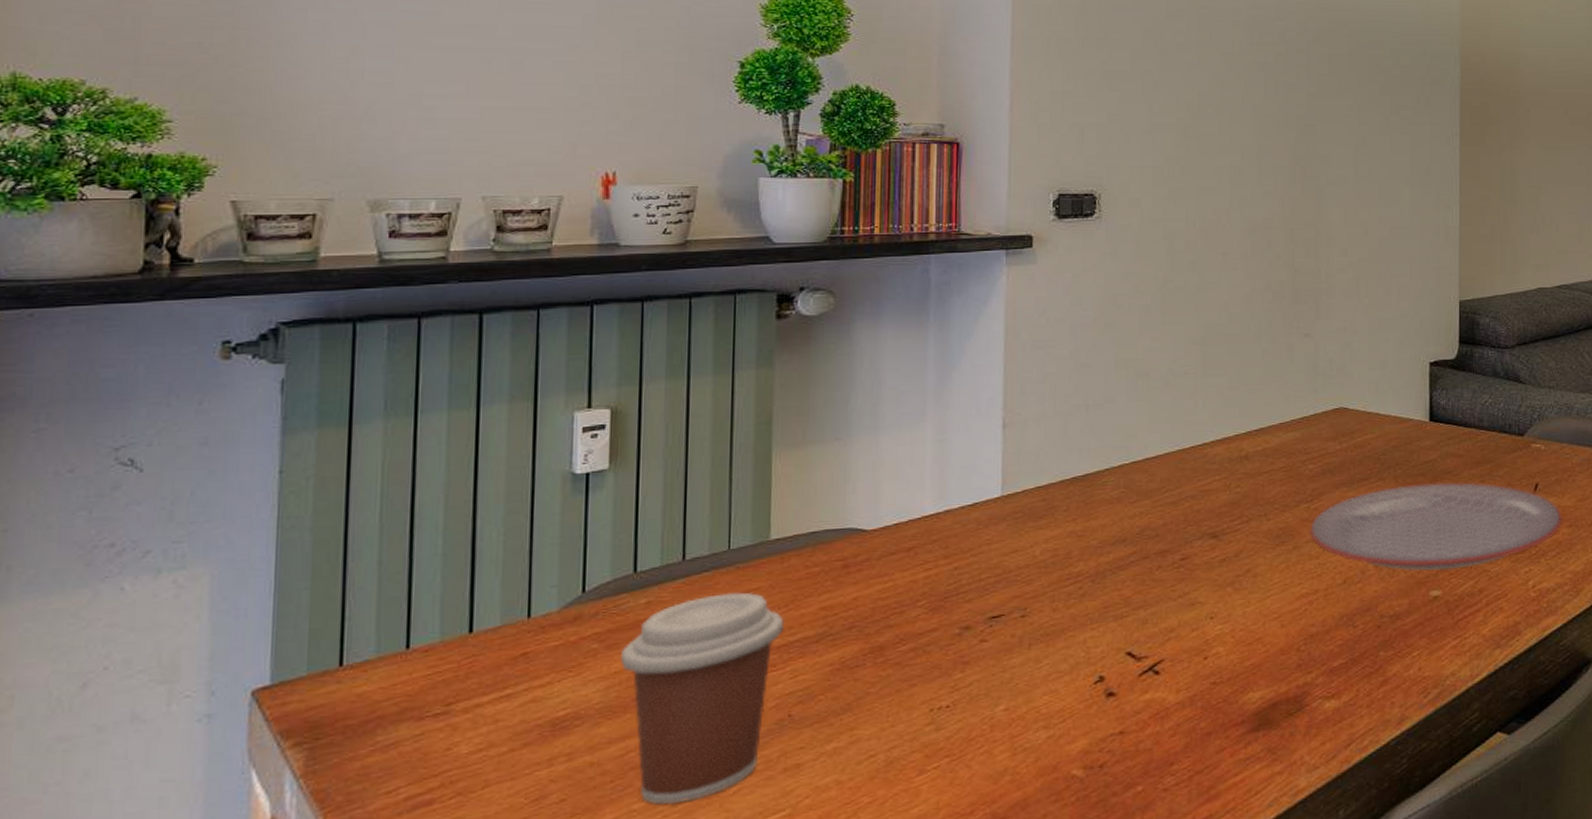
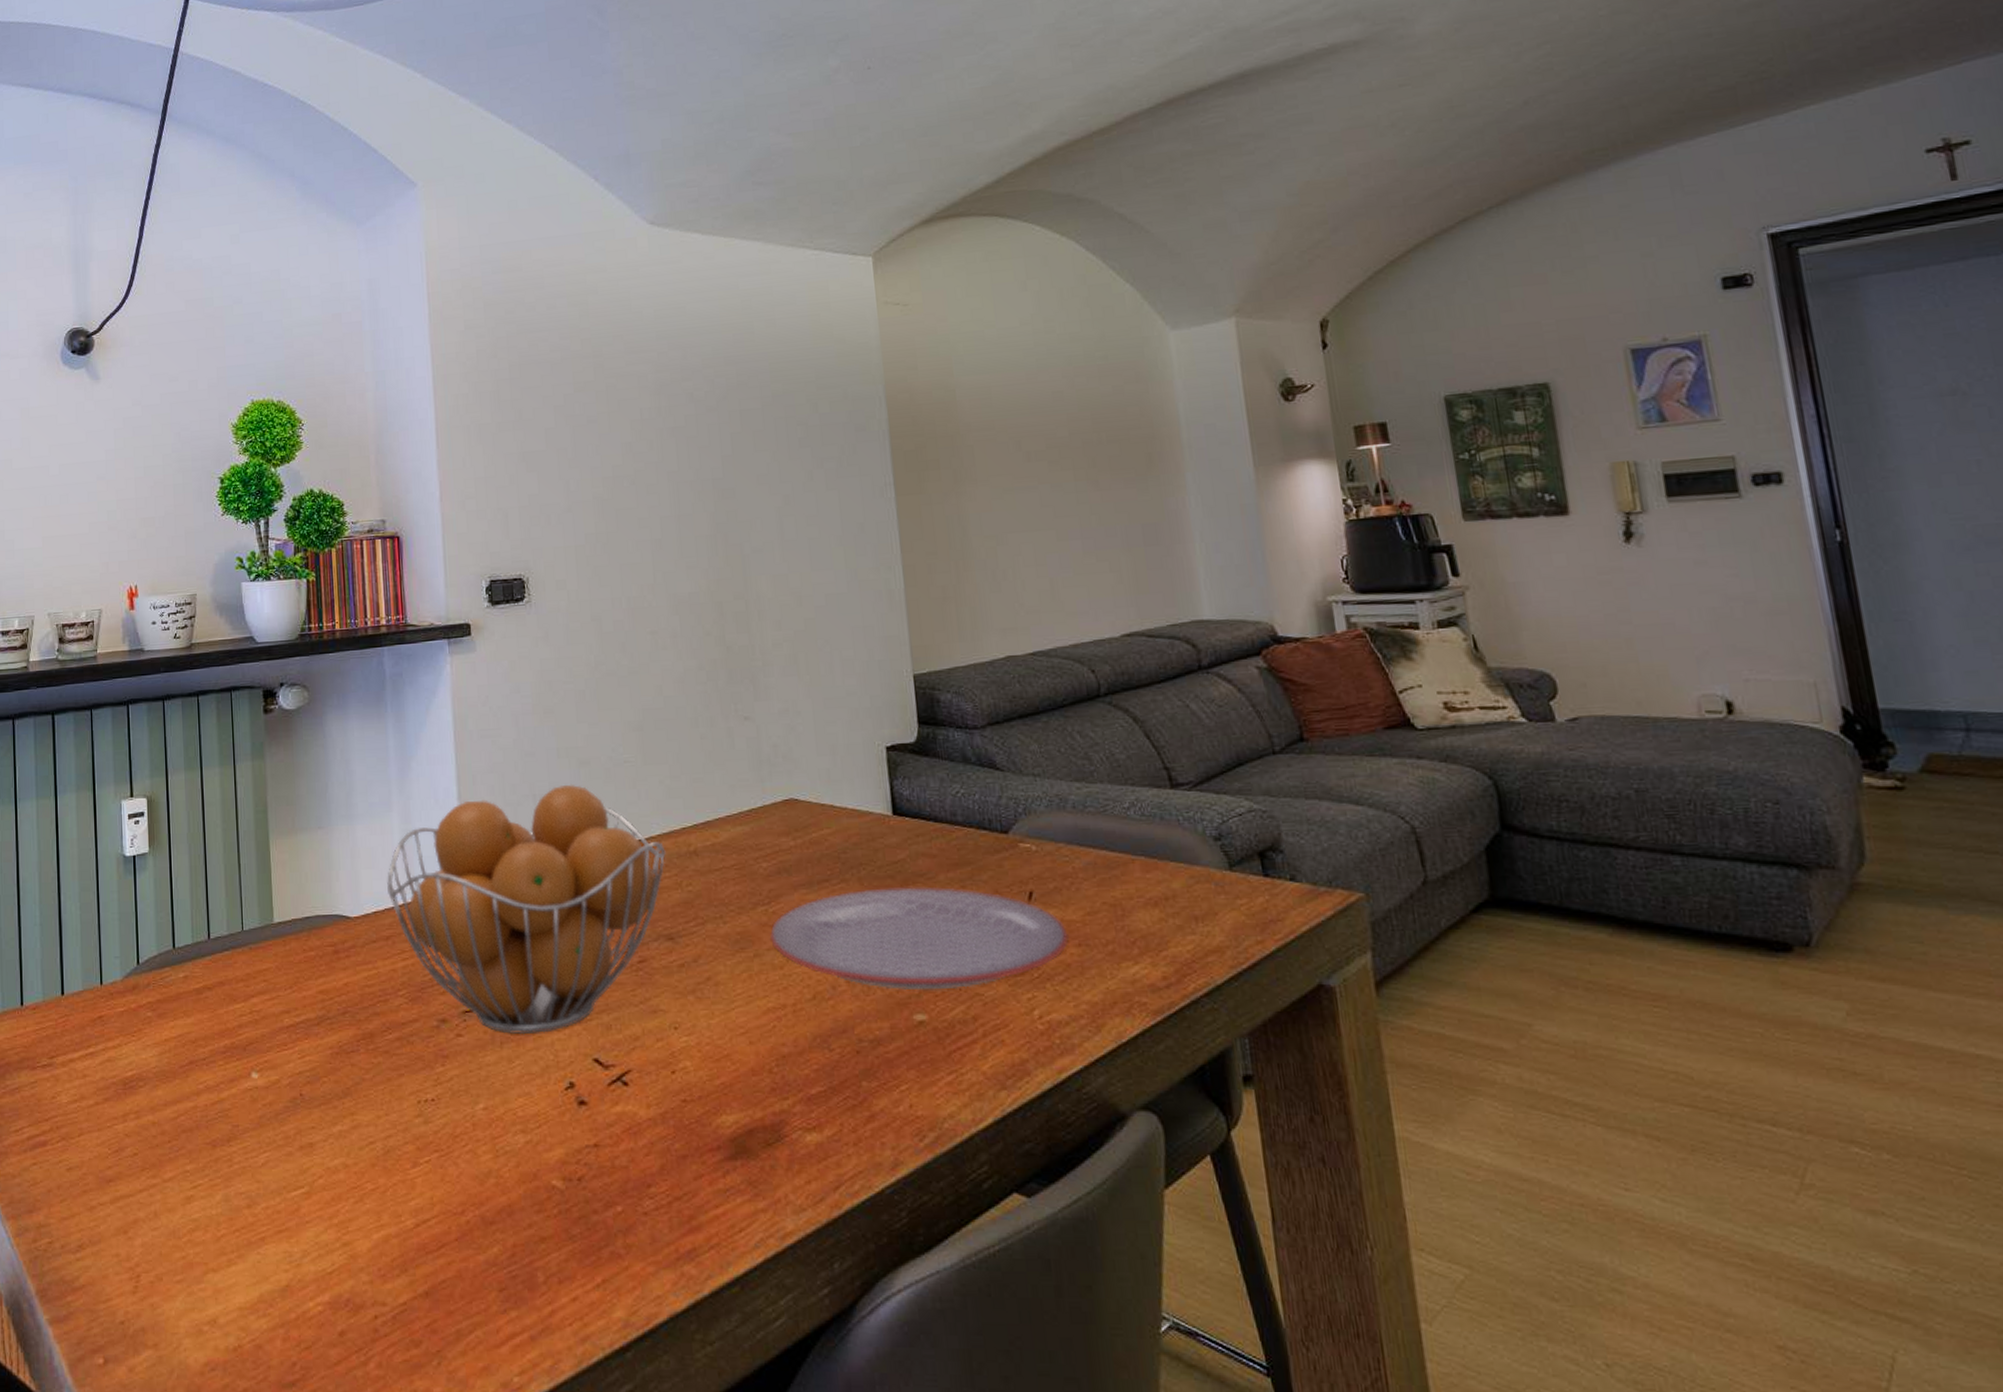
coffee cup: present [621,592,784,805] -> none [169,972,291,1169]
fruit basket: none [913,394,1218,636] -> present [387,784,666,1035]

